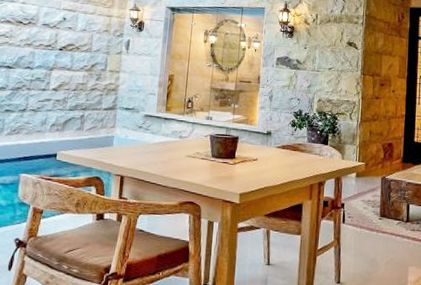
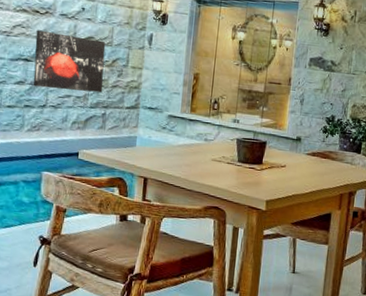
wall art: none [14,39,86,96] -> present [33,30,106,93]

